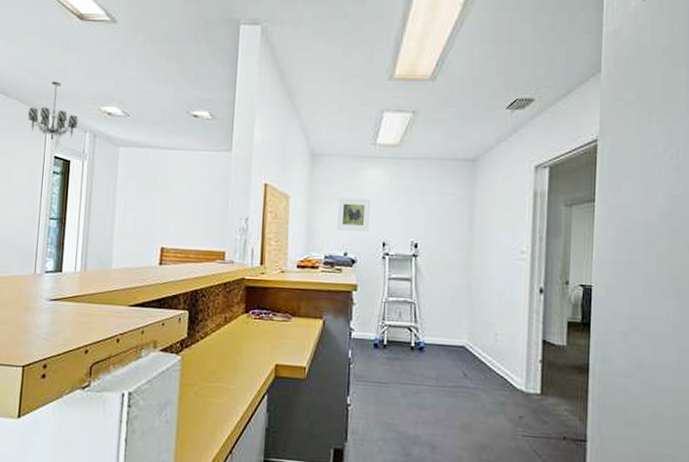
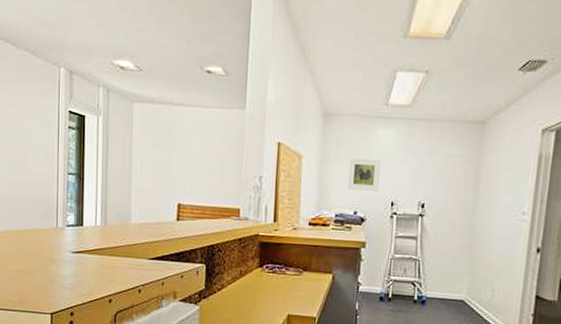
chandelier: present [27,81,78,140] -> none [39,32,91,94]

